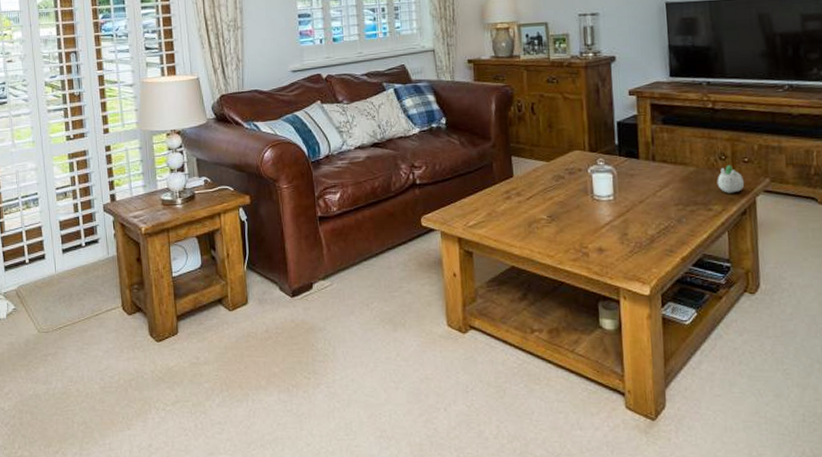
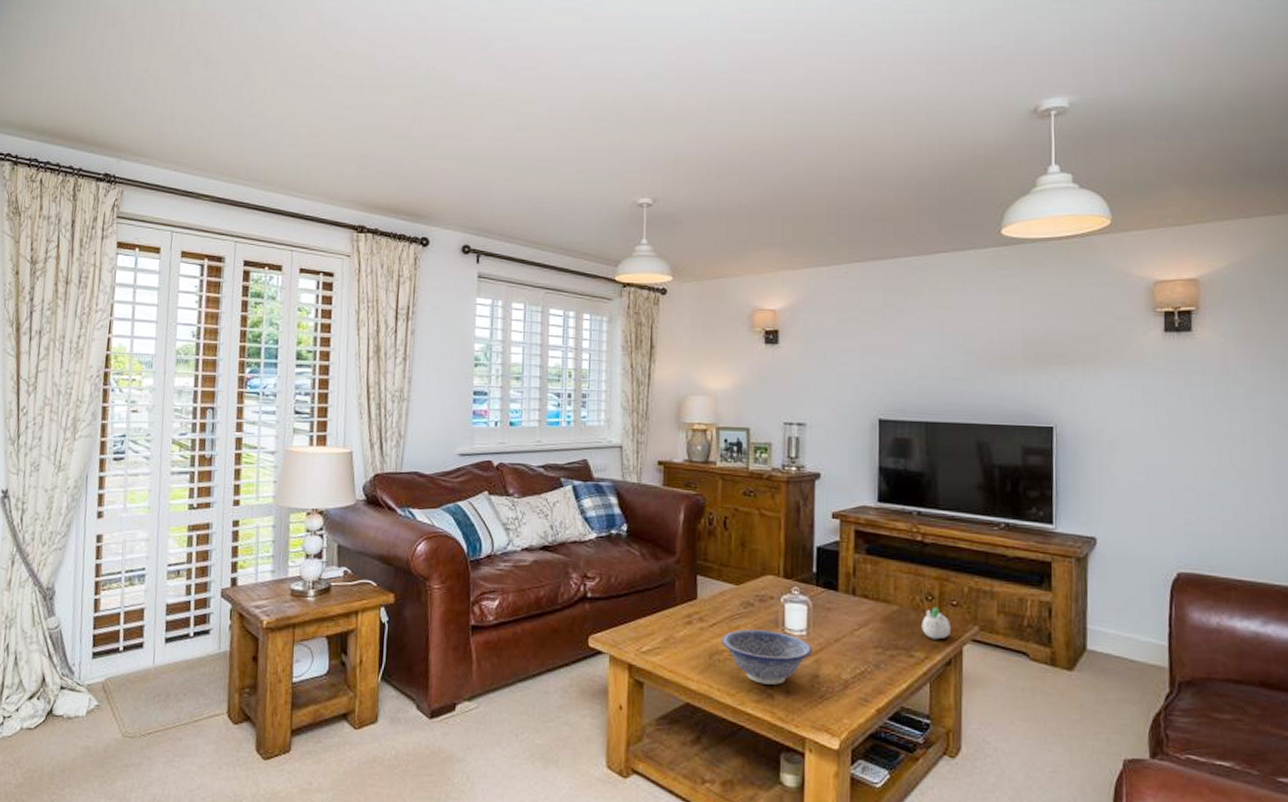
decorative bowl: none [538,198,620,245] -> present [721,629,813,685]

